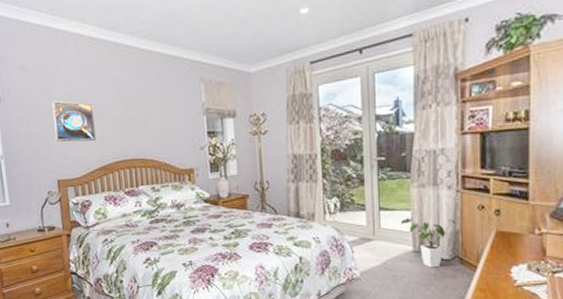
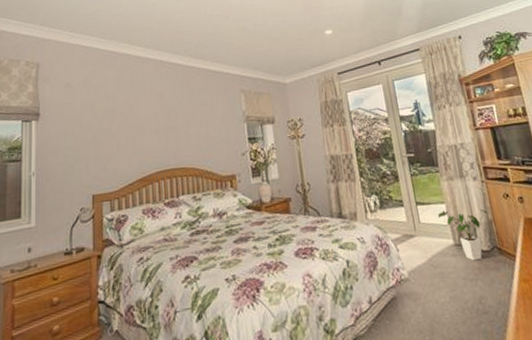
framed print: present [51,100,96,142] -> none [94,114,137,155]

